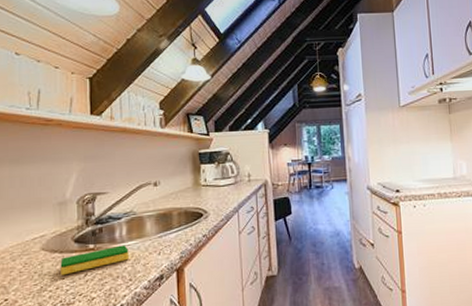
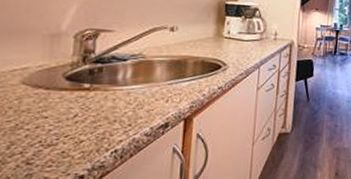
dish sponge: present [60,245,129,276] -> none [43,88,132,114]

